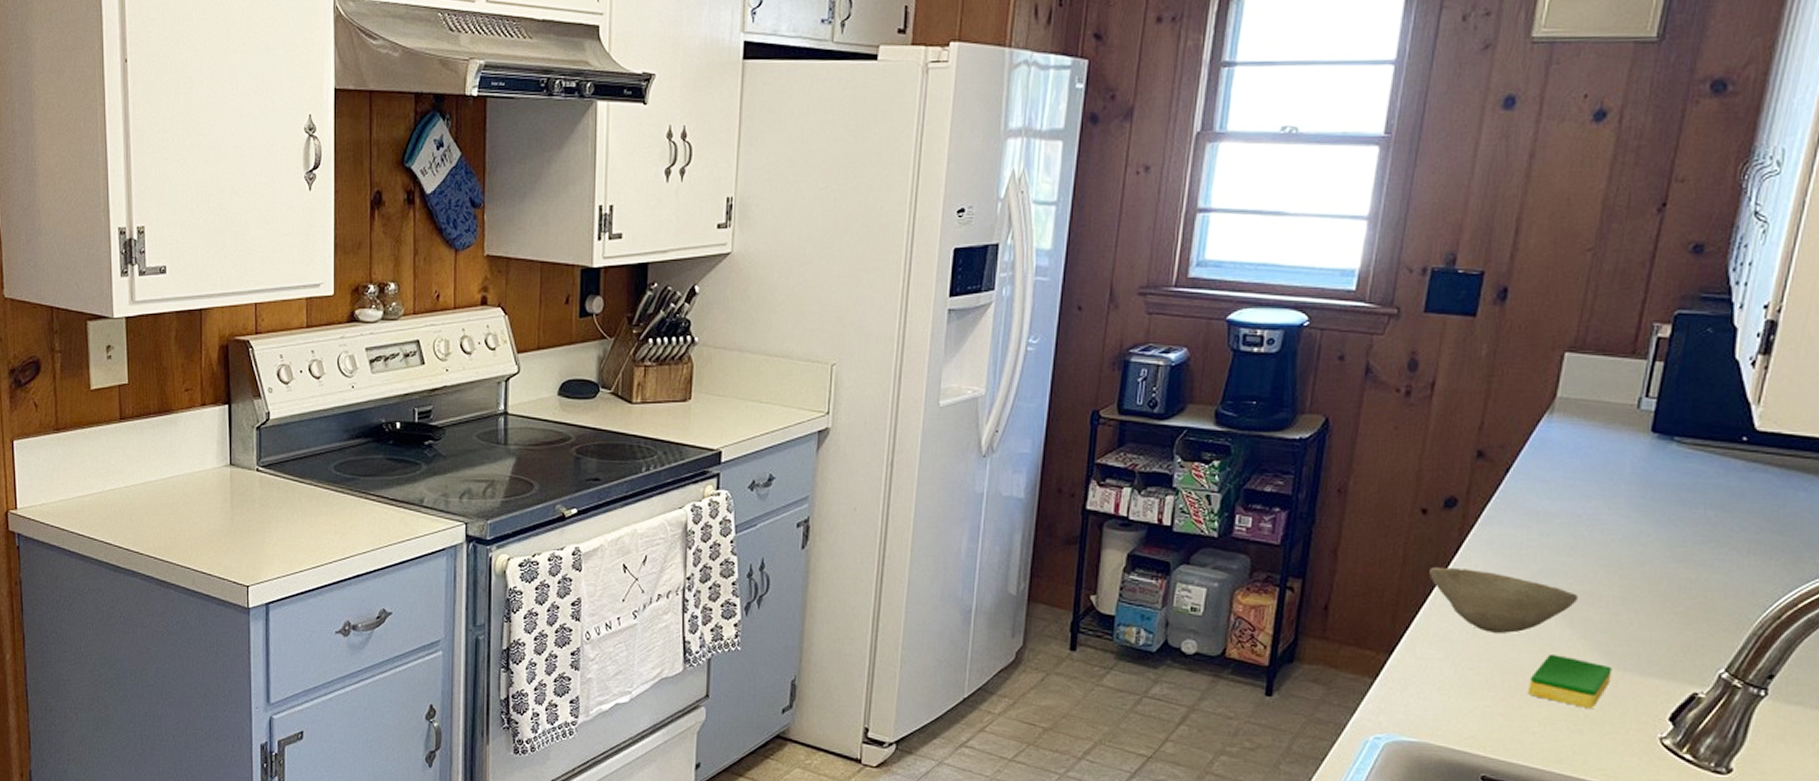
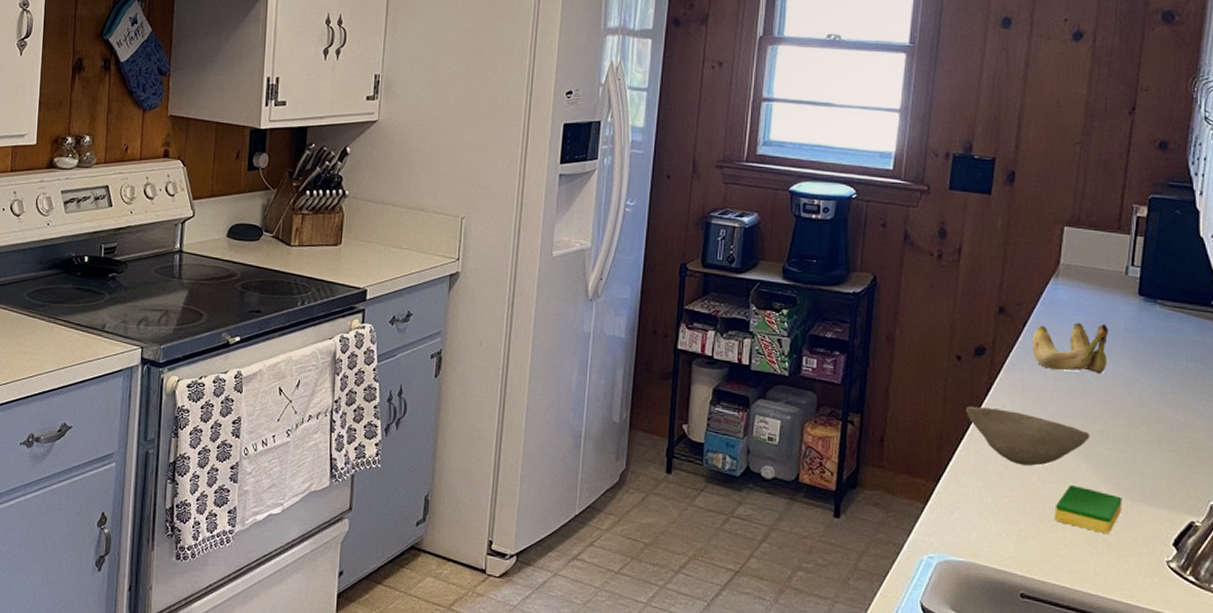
banana: none [1514,466,1610,527] -> present [1032,323,1108,374]

